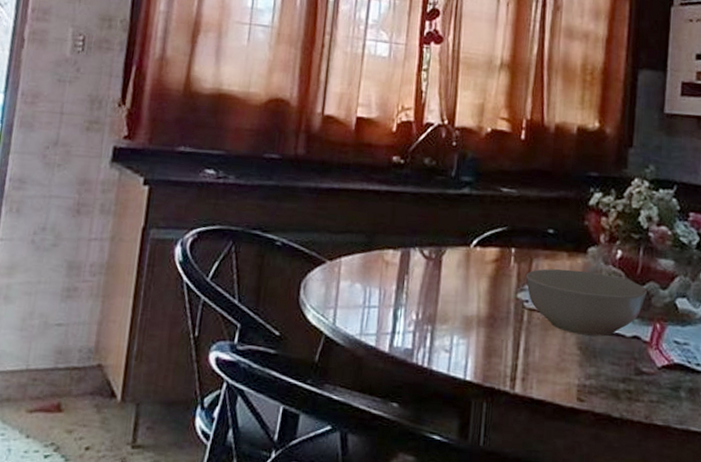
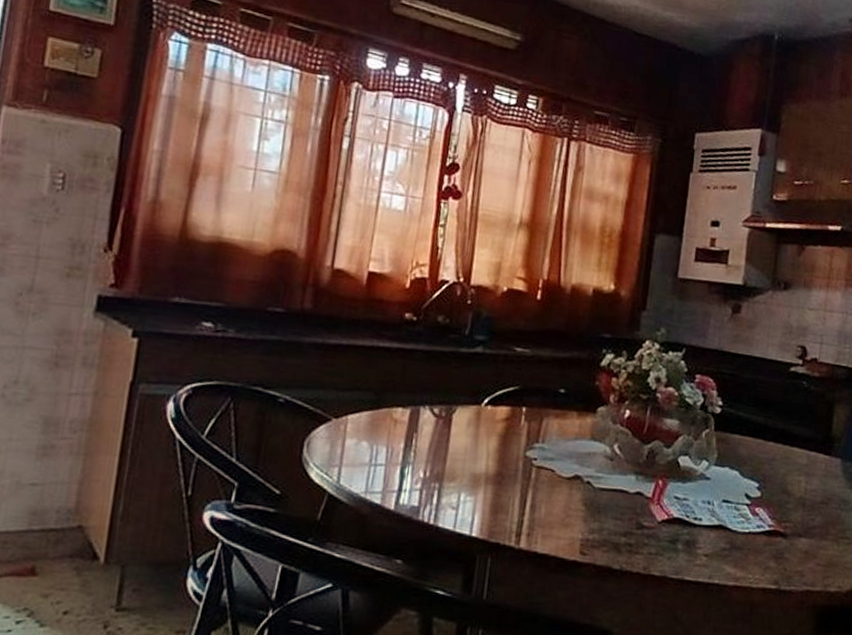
bowl: present [525,268,648,337] -> none [535,427,653,493]

